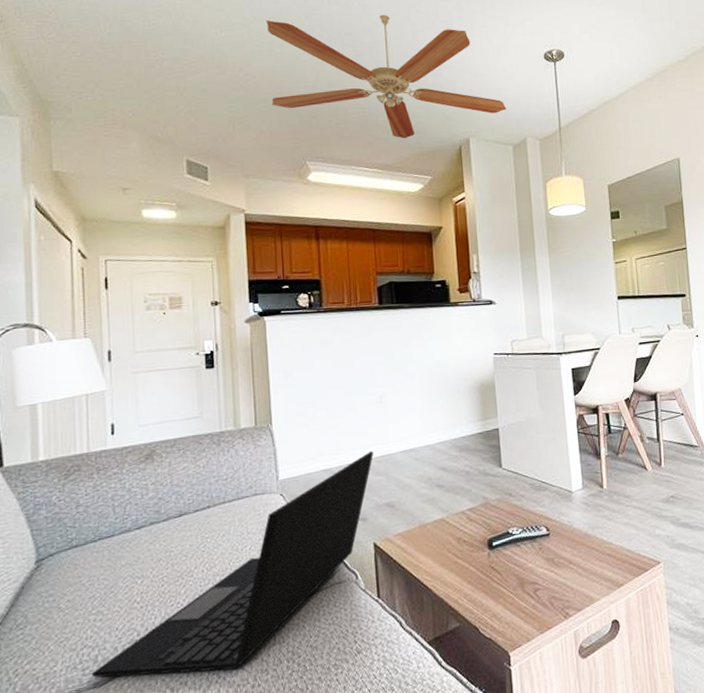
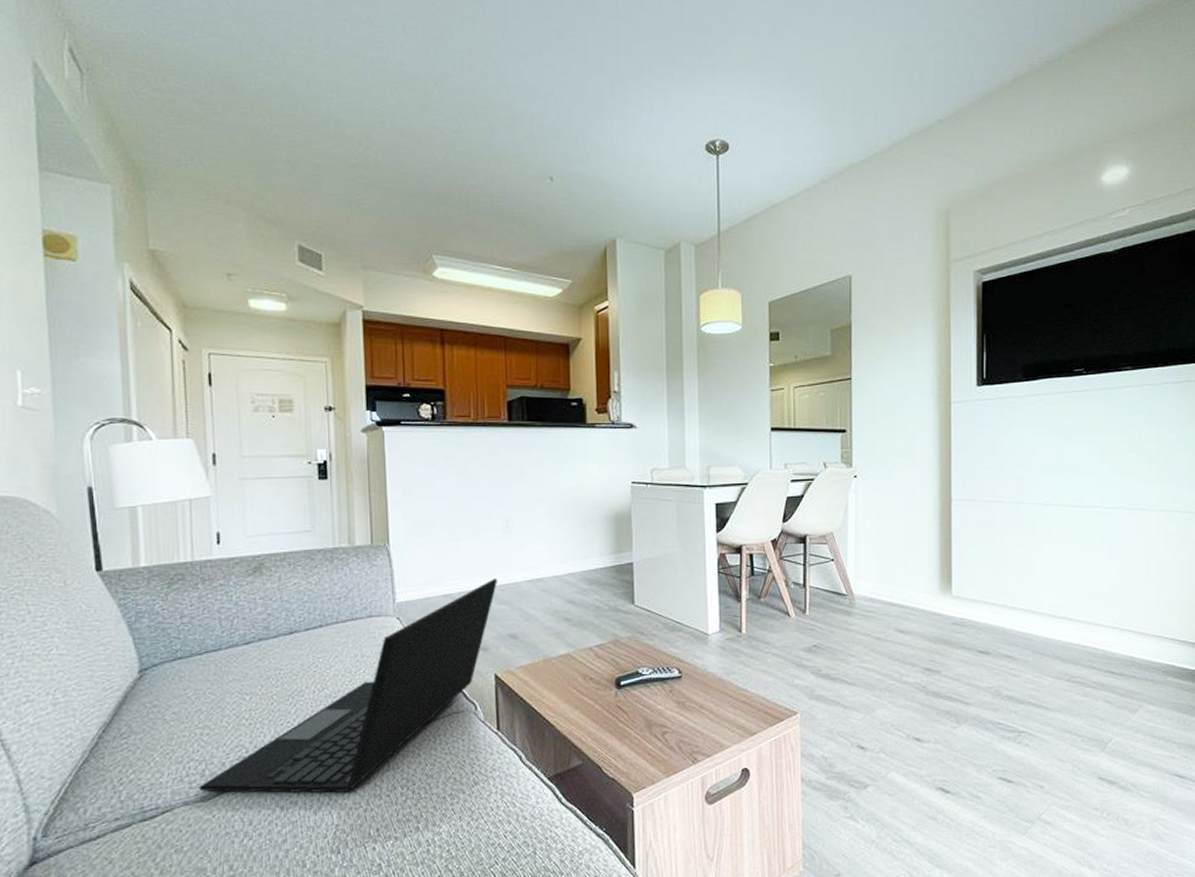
ceiling fan: present [266,14,507,139] -> none [389,86,660,235]

